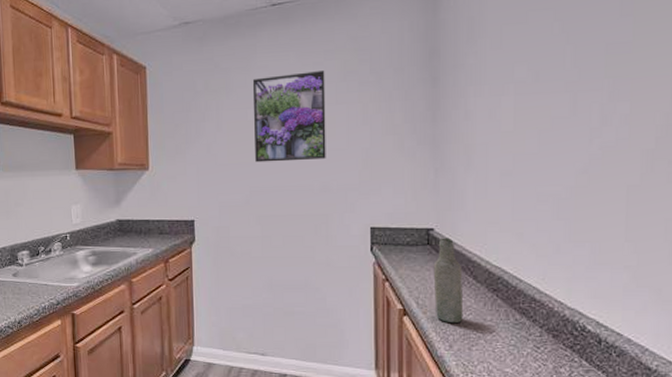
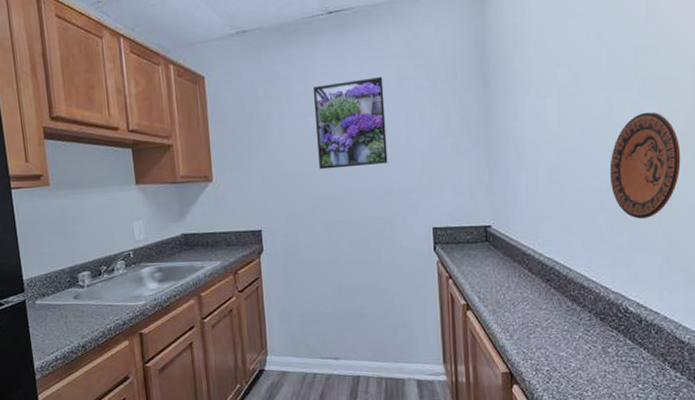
bottle: present [433,237,464,324] -> none [492,233,521,315]
decorative plate: none [570,114,656,231] -> present [609,112,681,220]

